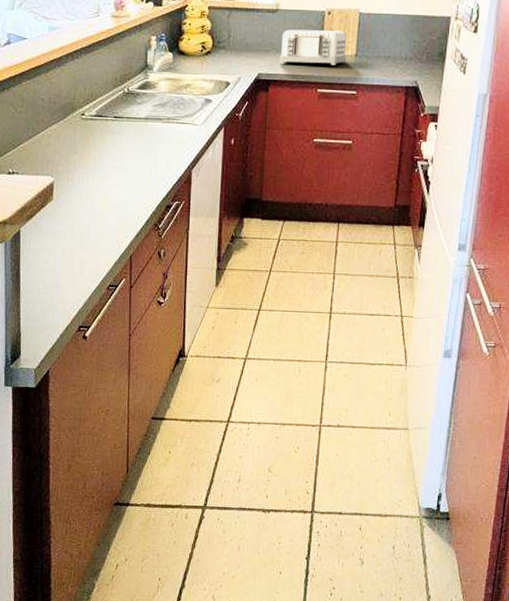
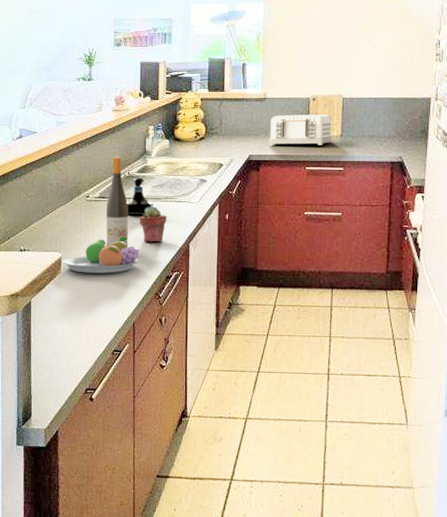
fruit bowl: none [54,160,138,201] -> present [62,236,139,273]
wine bottle: none [102,69,127,171] -> present [106,156,129,247]
tequila bottle: none [125,94,154,137] -> present [126,177,153,215]
potted succulent: none [138,128,169,168] -> present [139,206,167,242]

